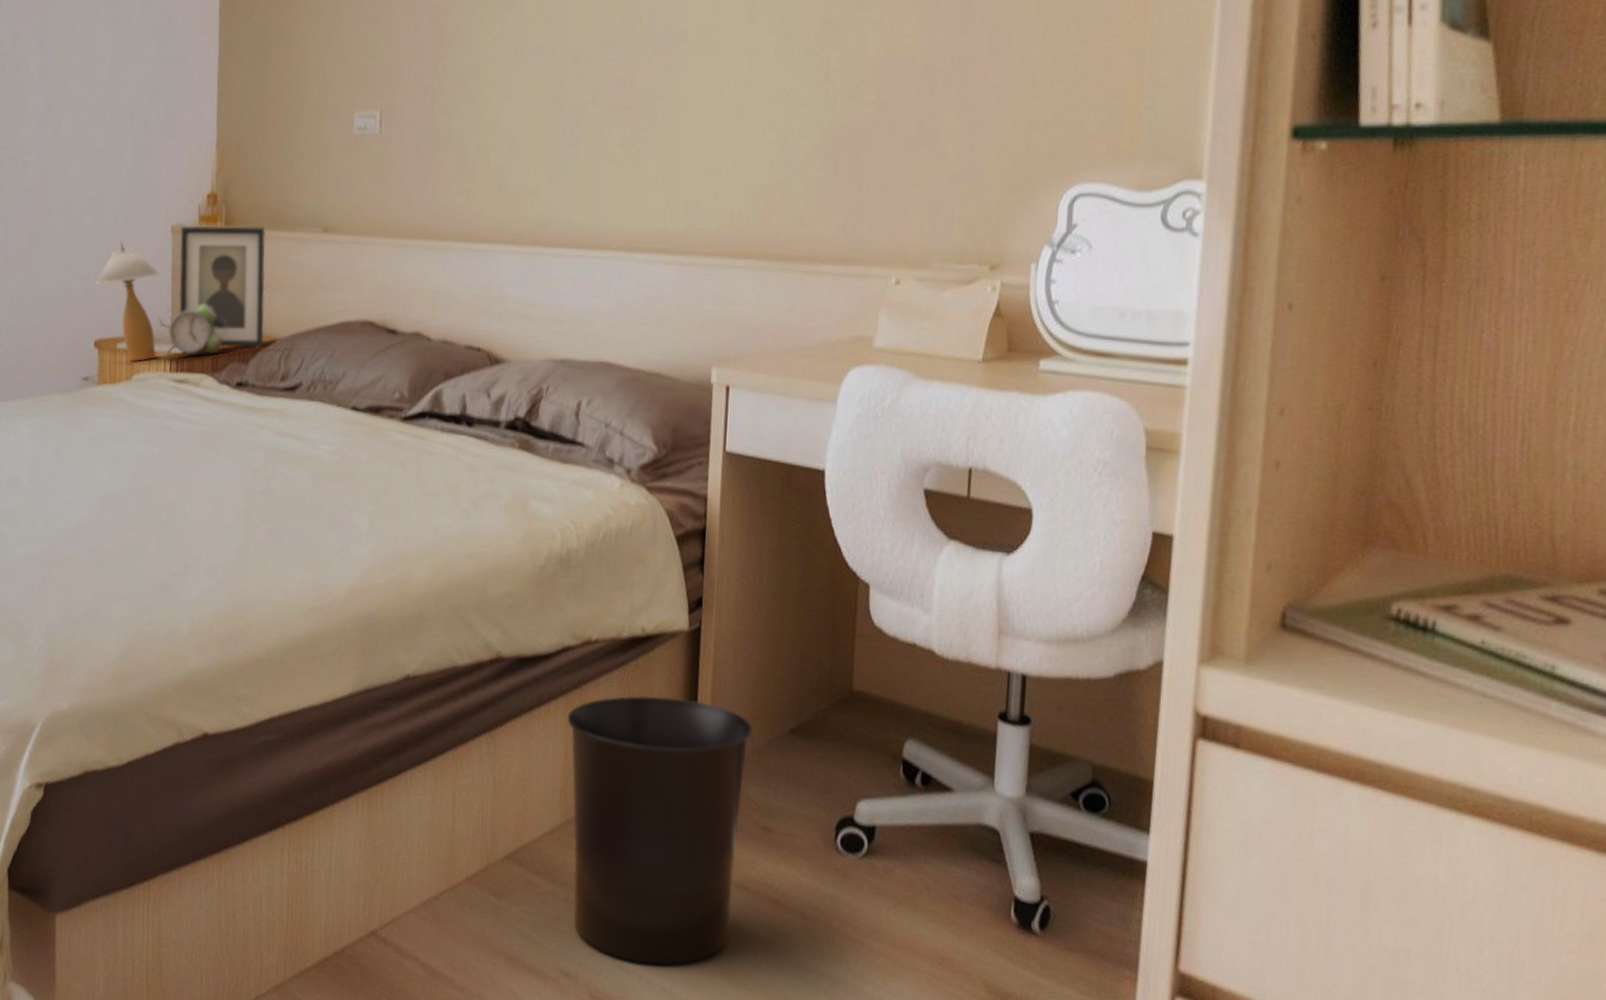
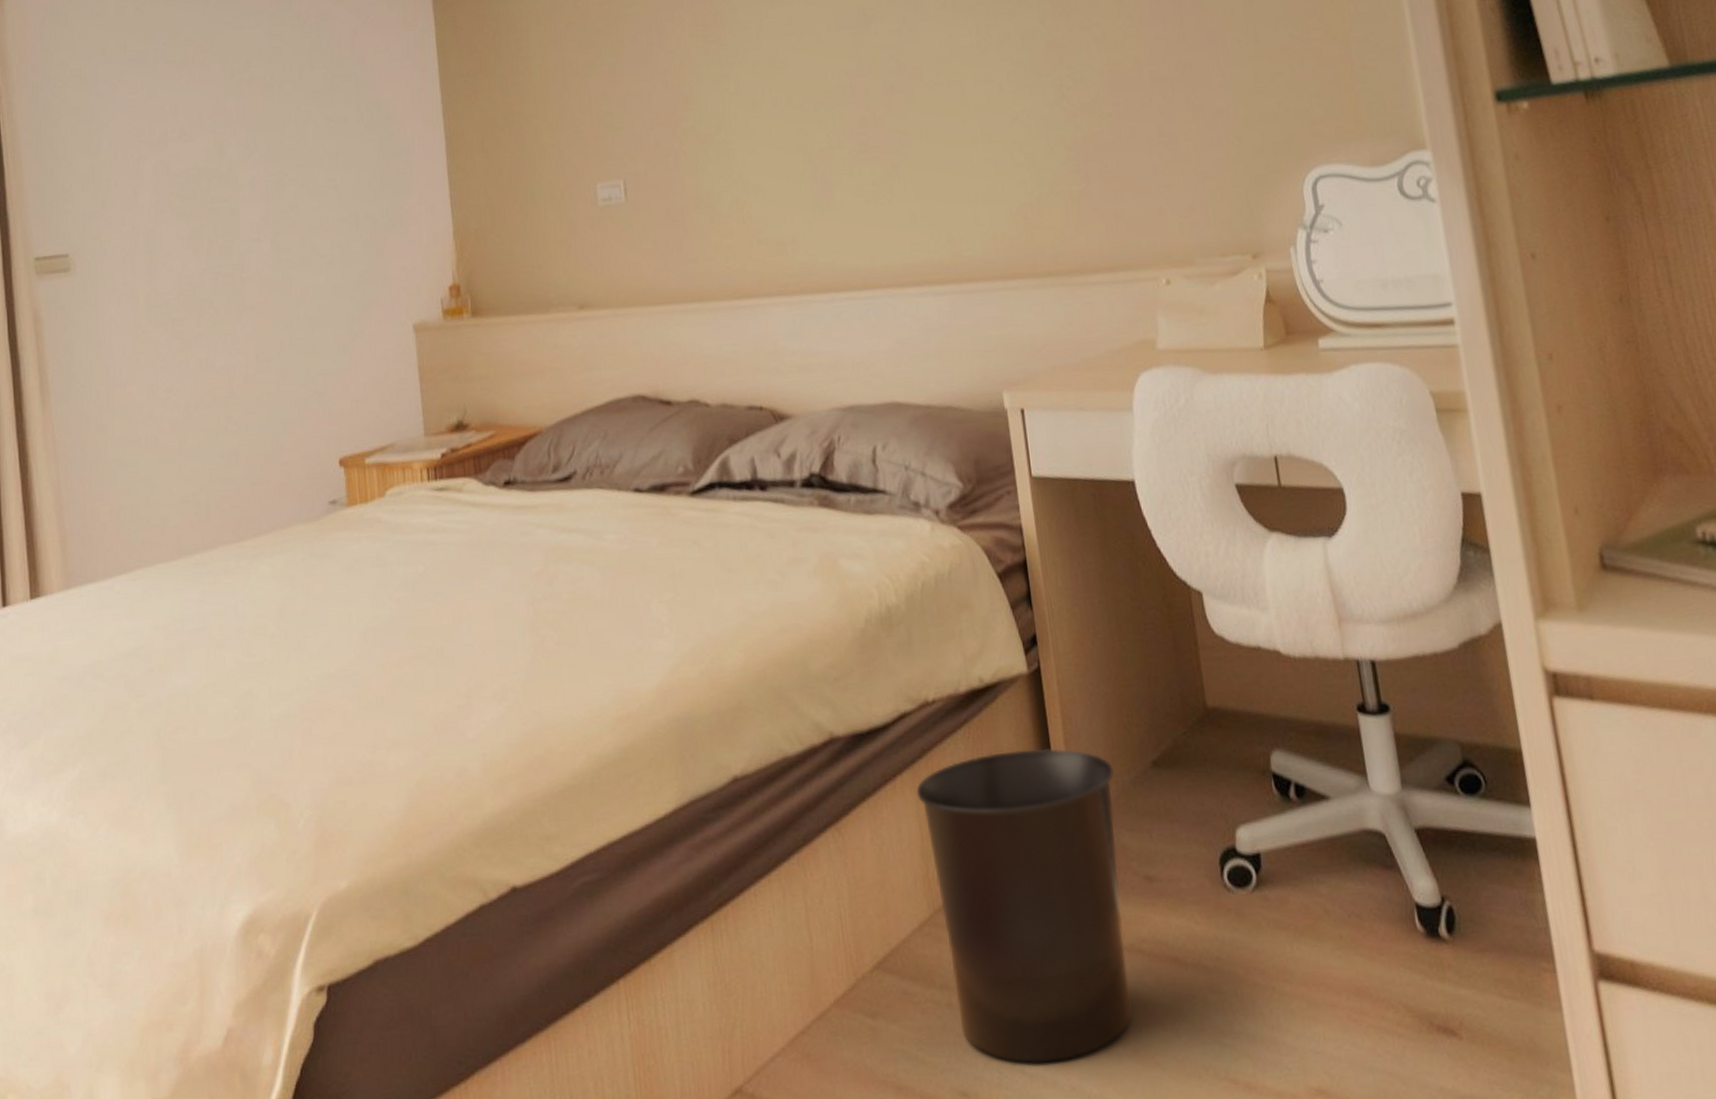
table lamp: present [95,241,161,361] -> none [334,348,411,475]
alarm clock: present [158,303,227,359] -> none [409,401,487,467]
picture frame: present [179,225,266,348] -> none [423,312,530,447]

